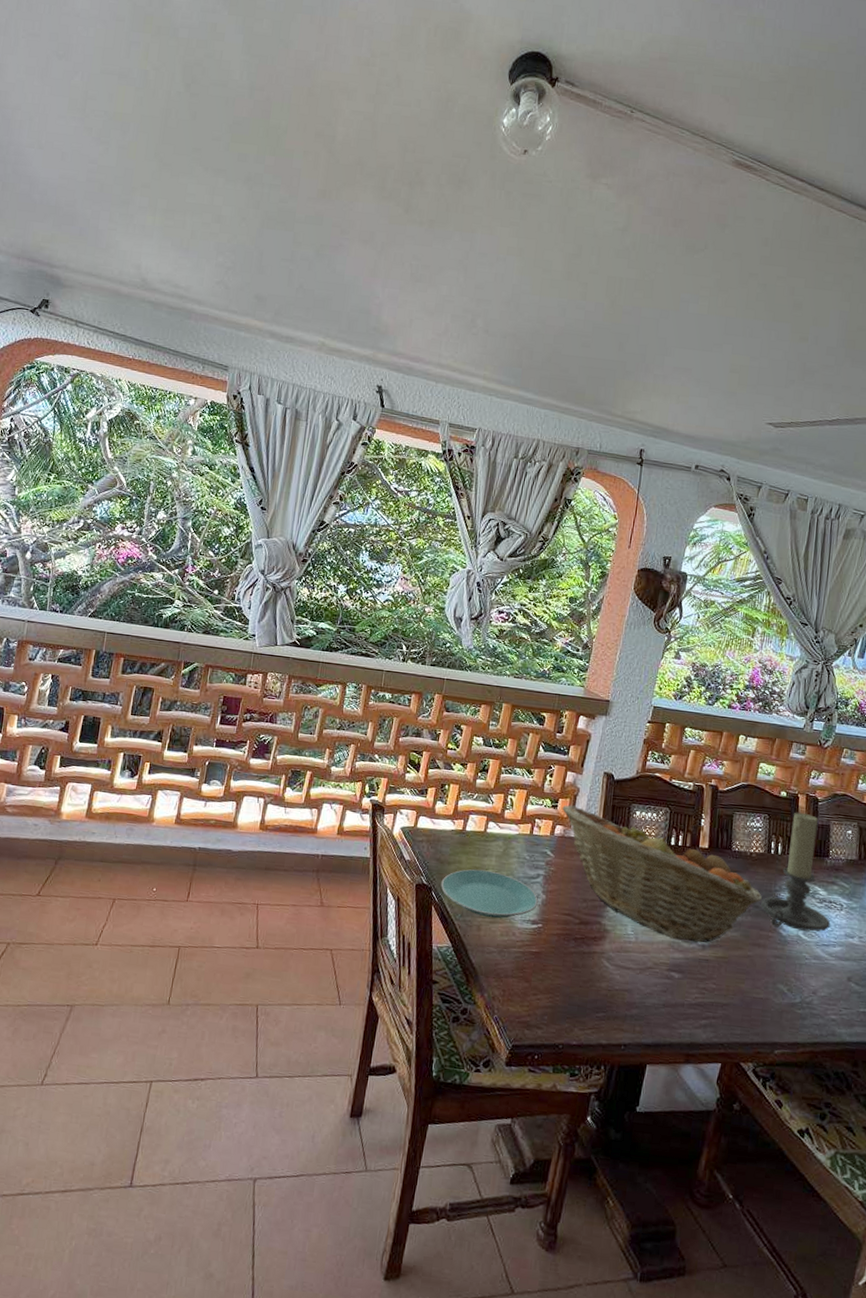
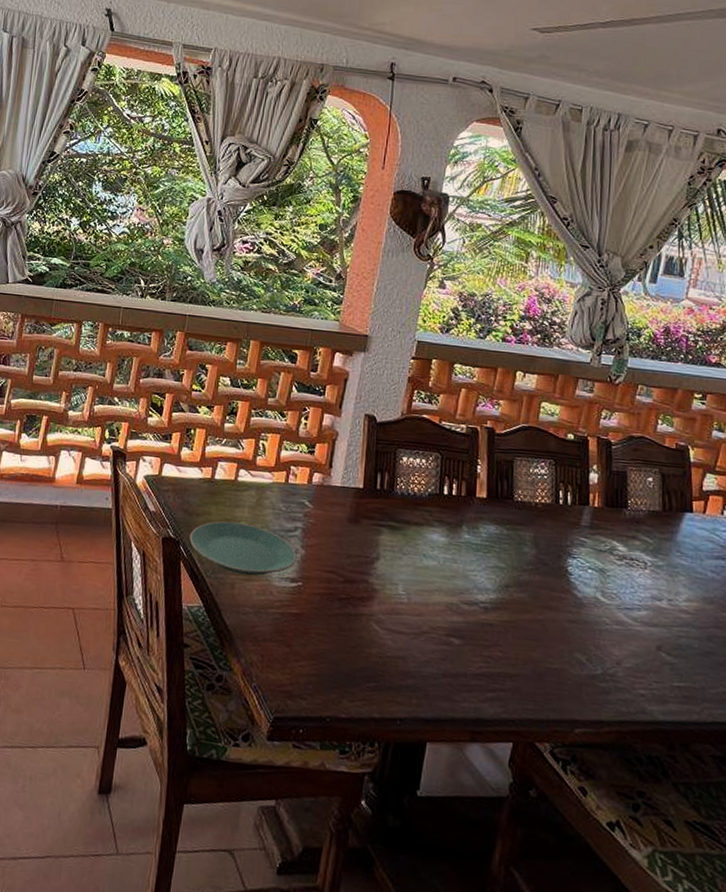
fruit basket: present [562,805,763,943] -> none [320,450,552,605]
candle holder: present [761,812,831,932] -> none [551,457,634,593]

